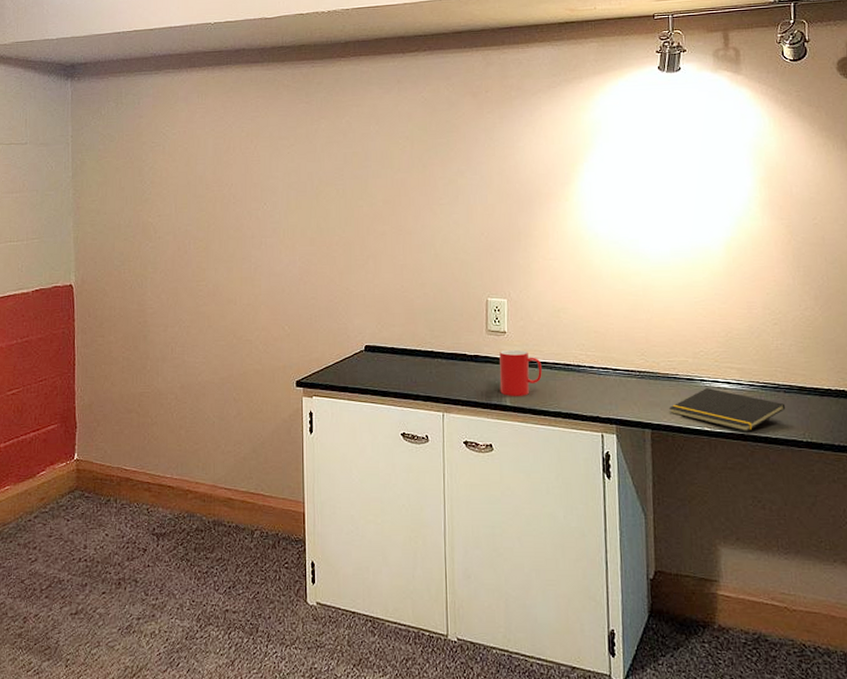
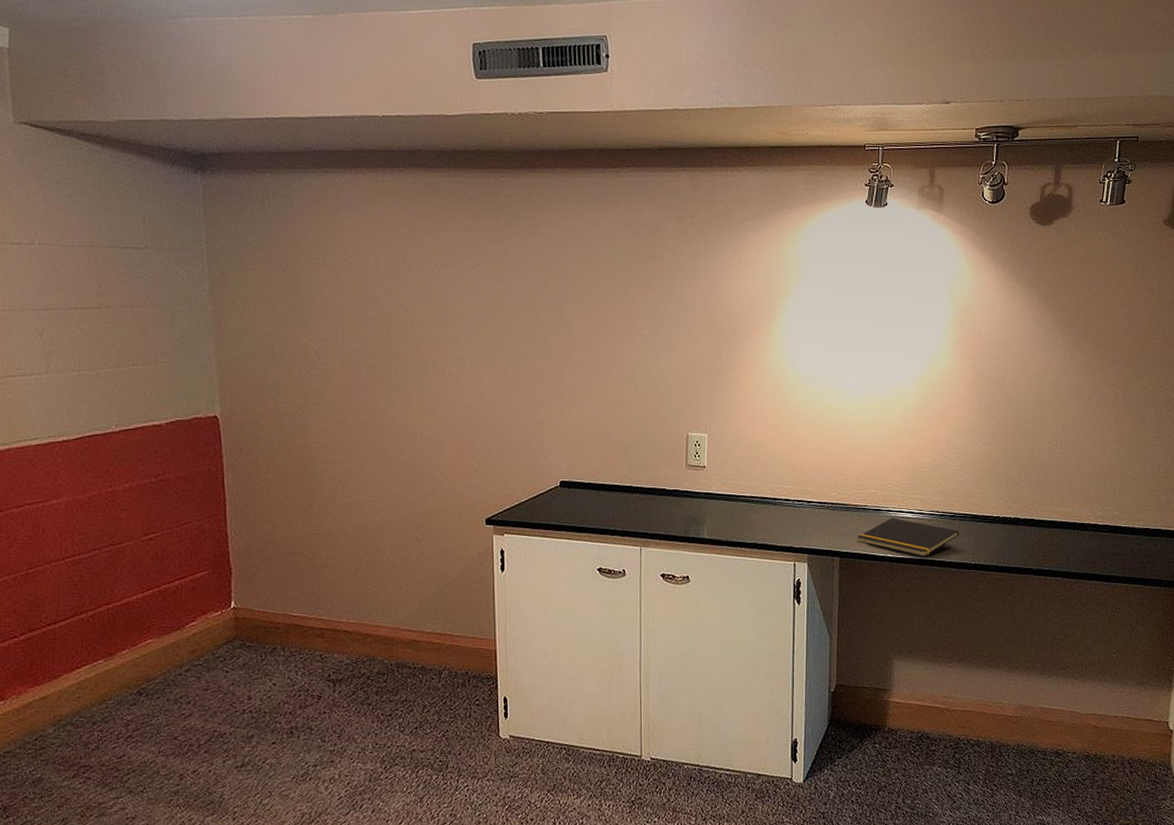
cup: present [499,349,543,396] -> none [698,483,741,529]

